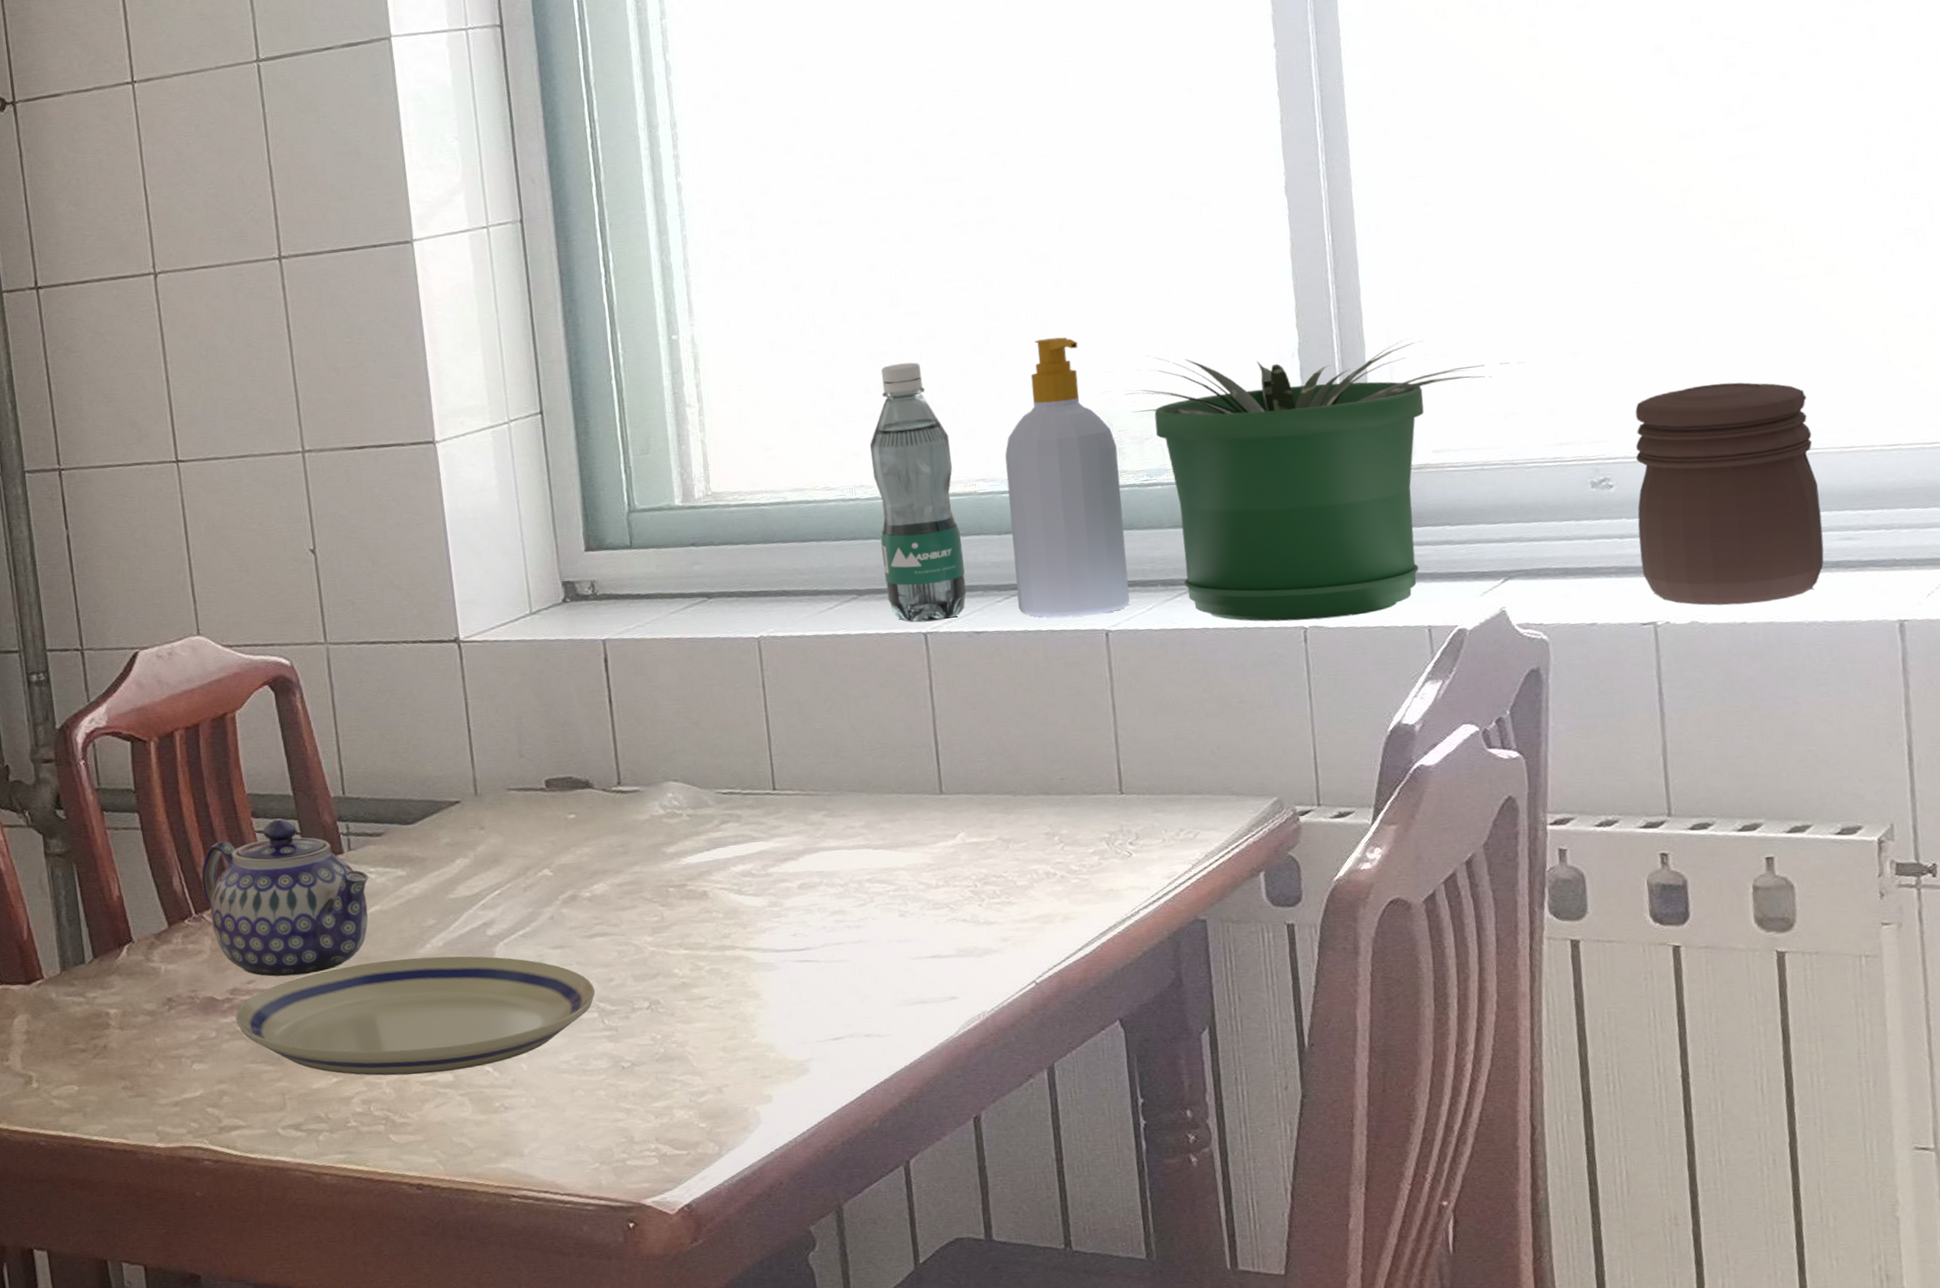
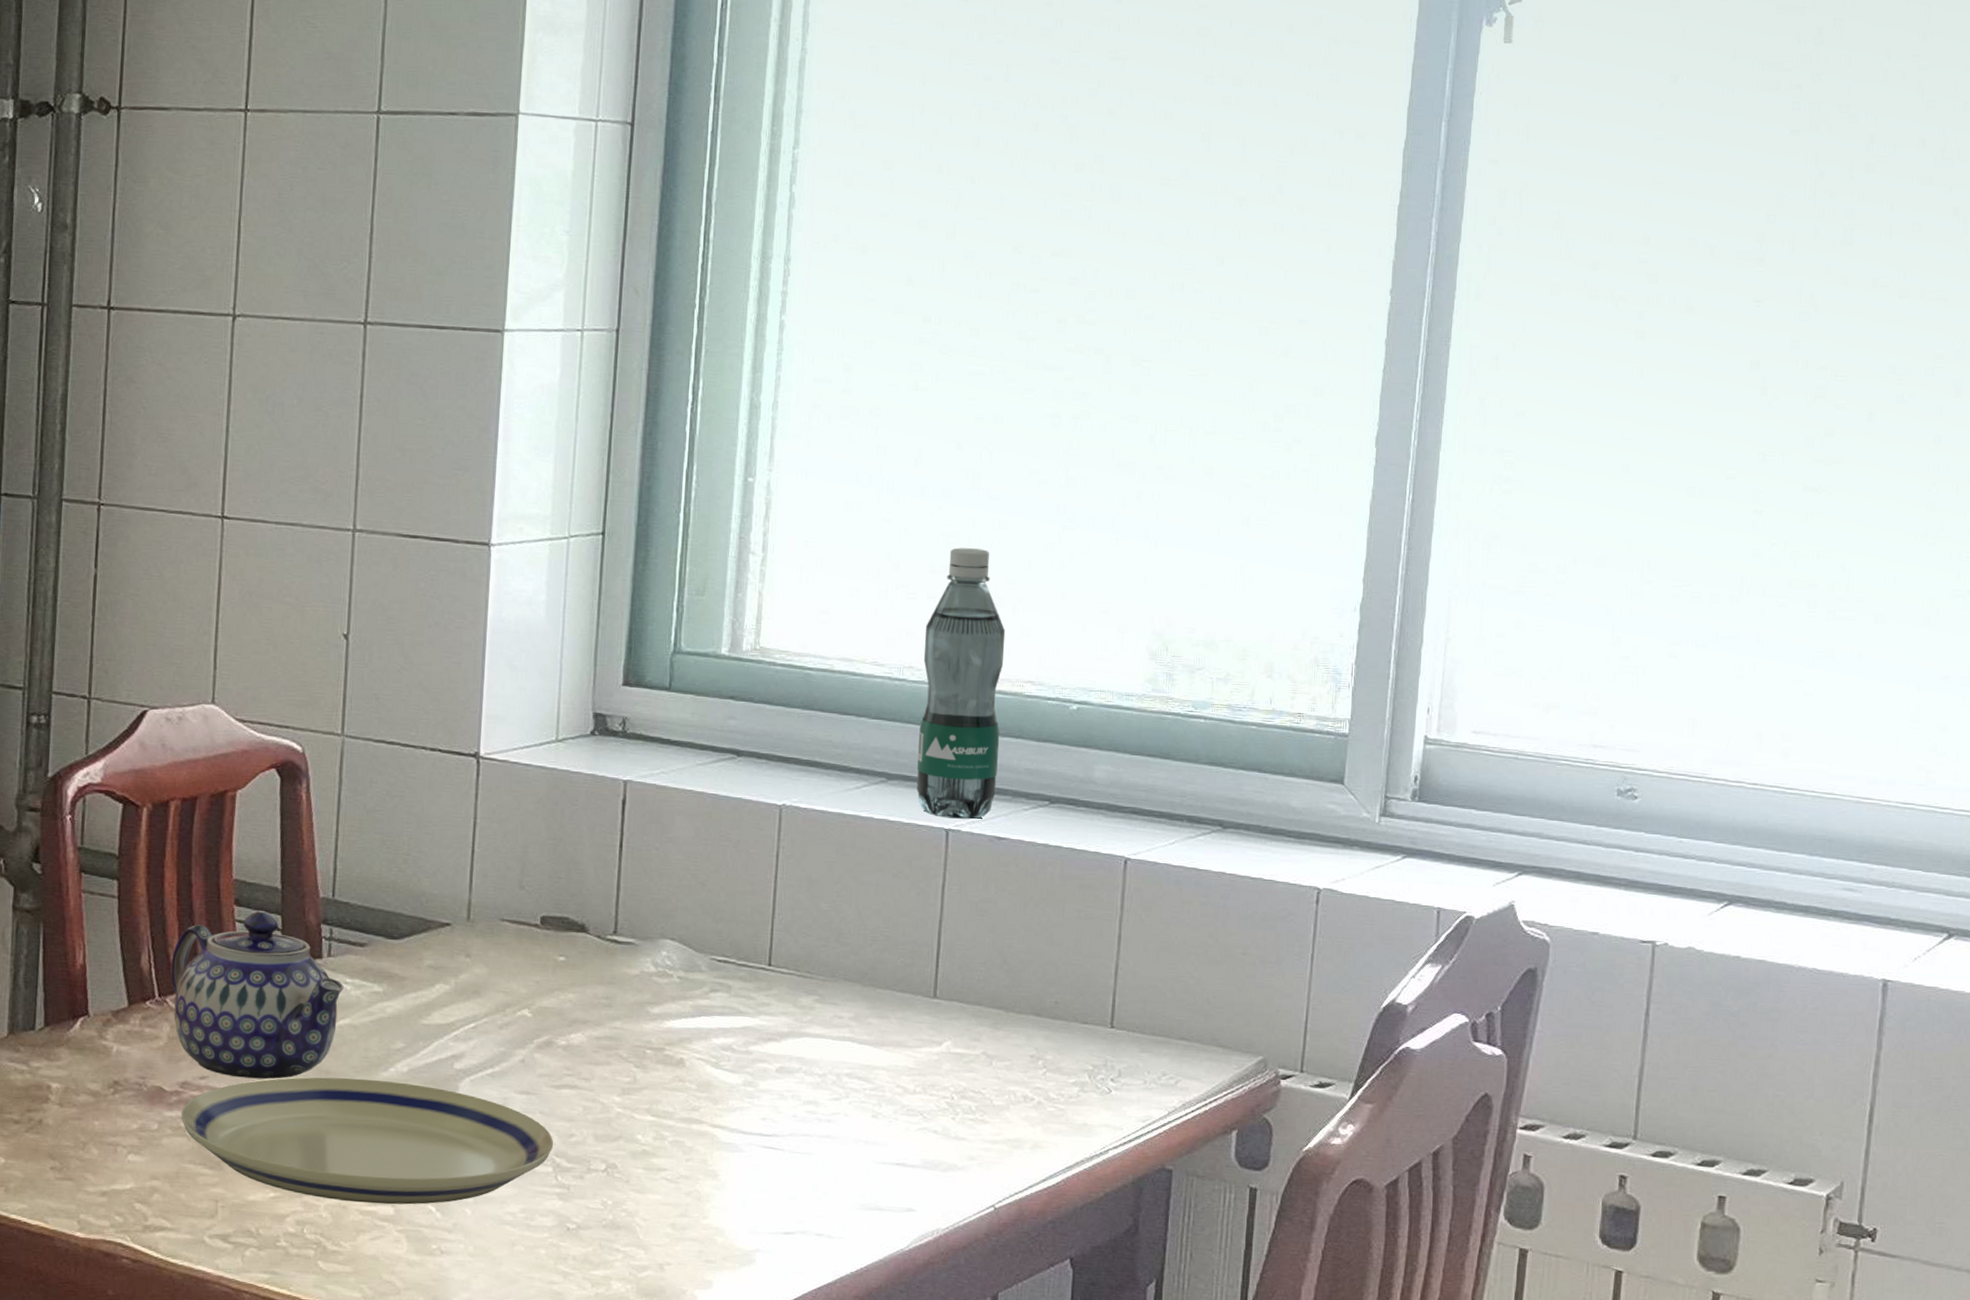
soap bottle: present [1005,337,1130,618] -> none [1044,548,1168,841]
planter: present [1125,340,1526,622] -> none [1185,585,1577,885]
jar: present [1635,382,1824,606] -> none [1651,711,1835,940]

